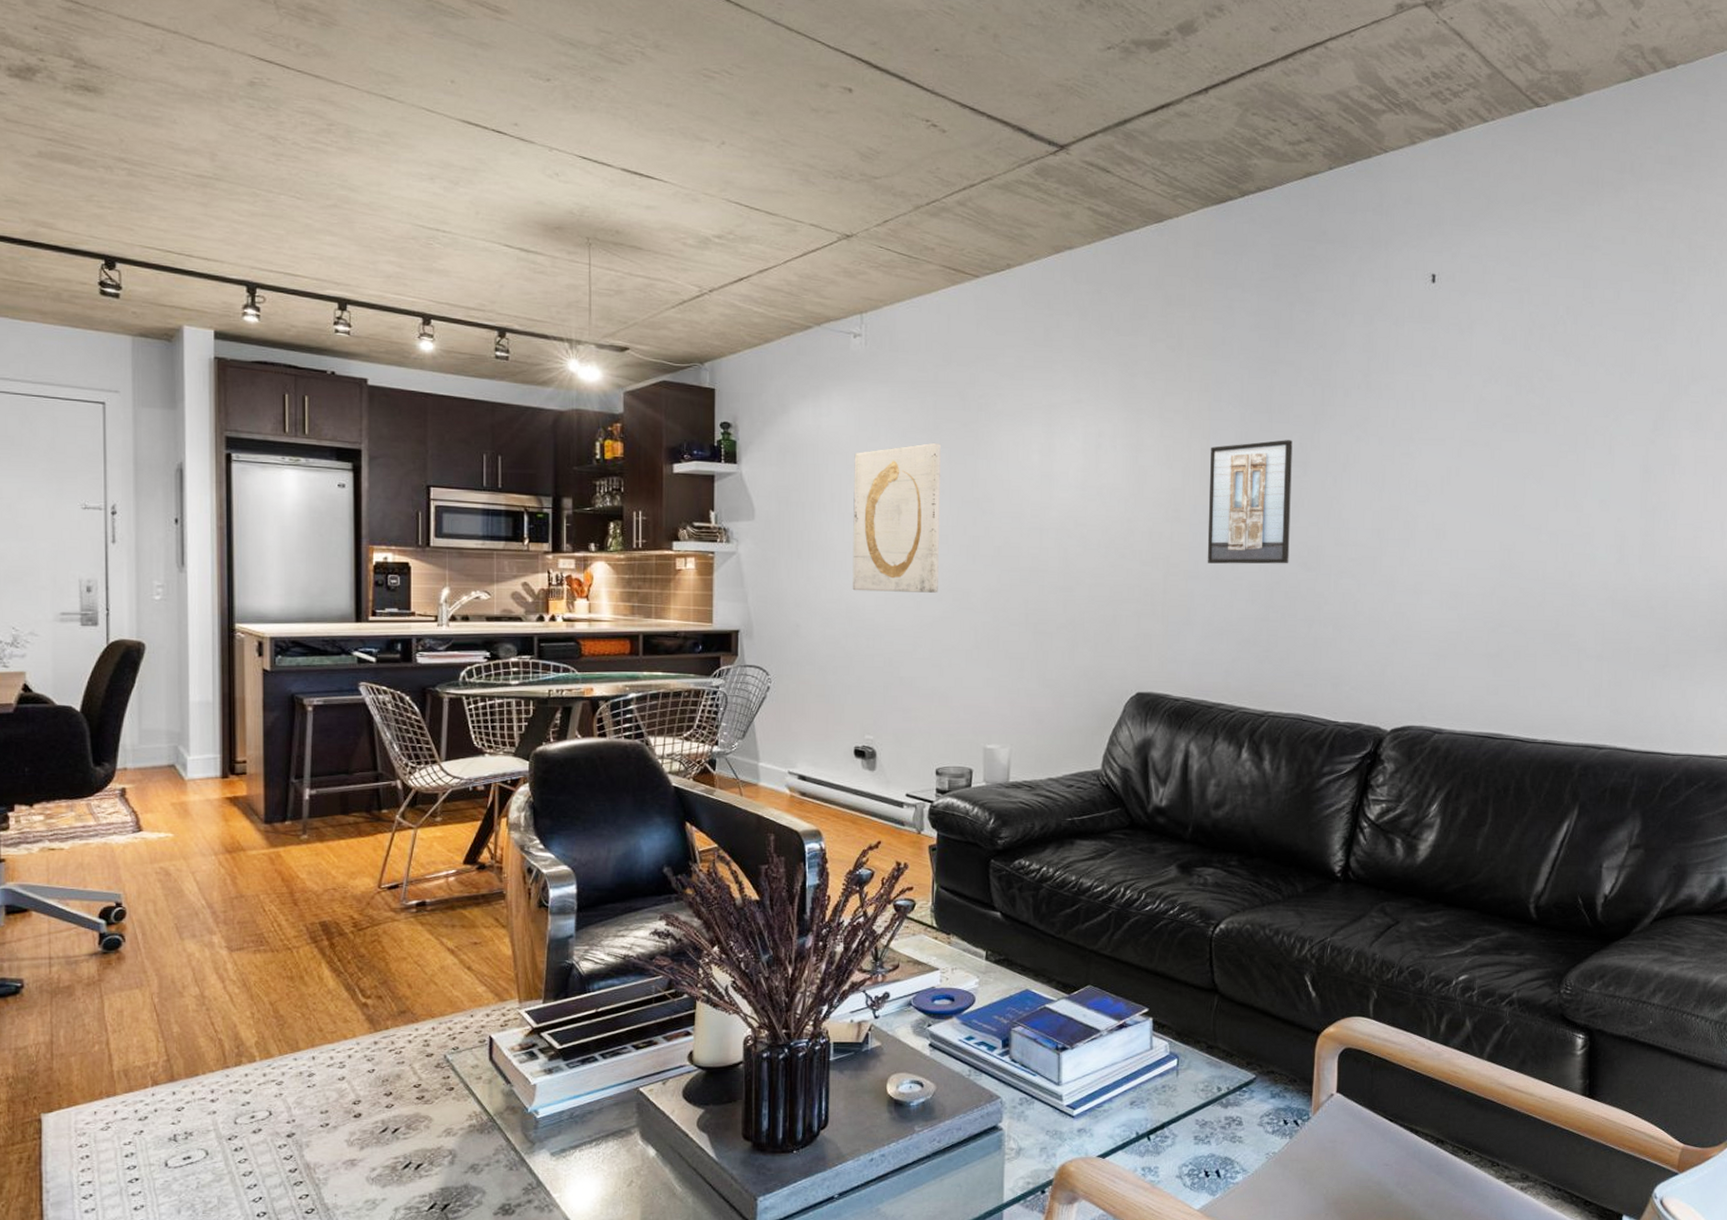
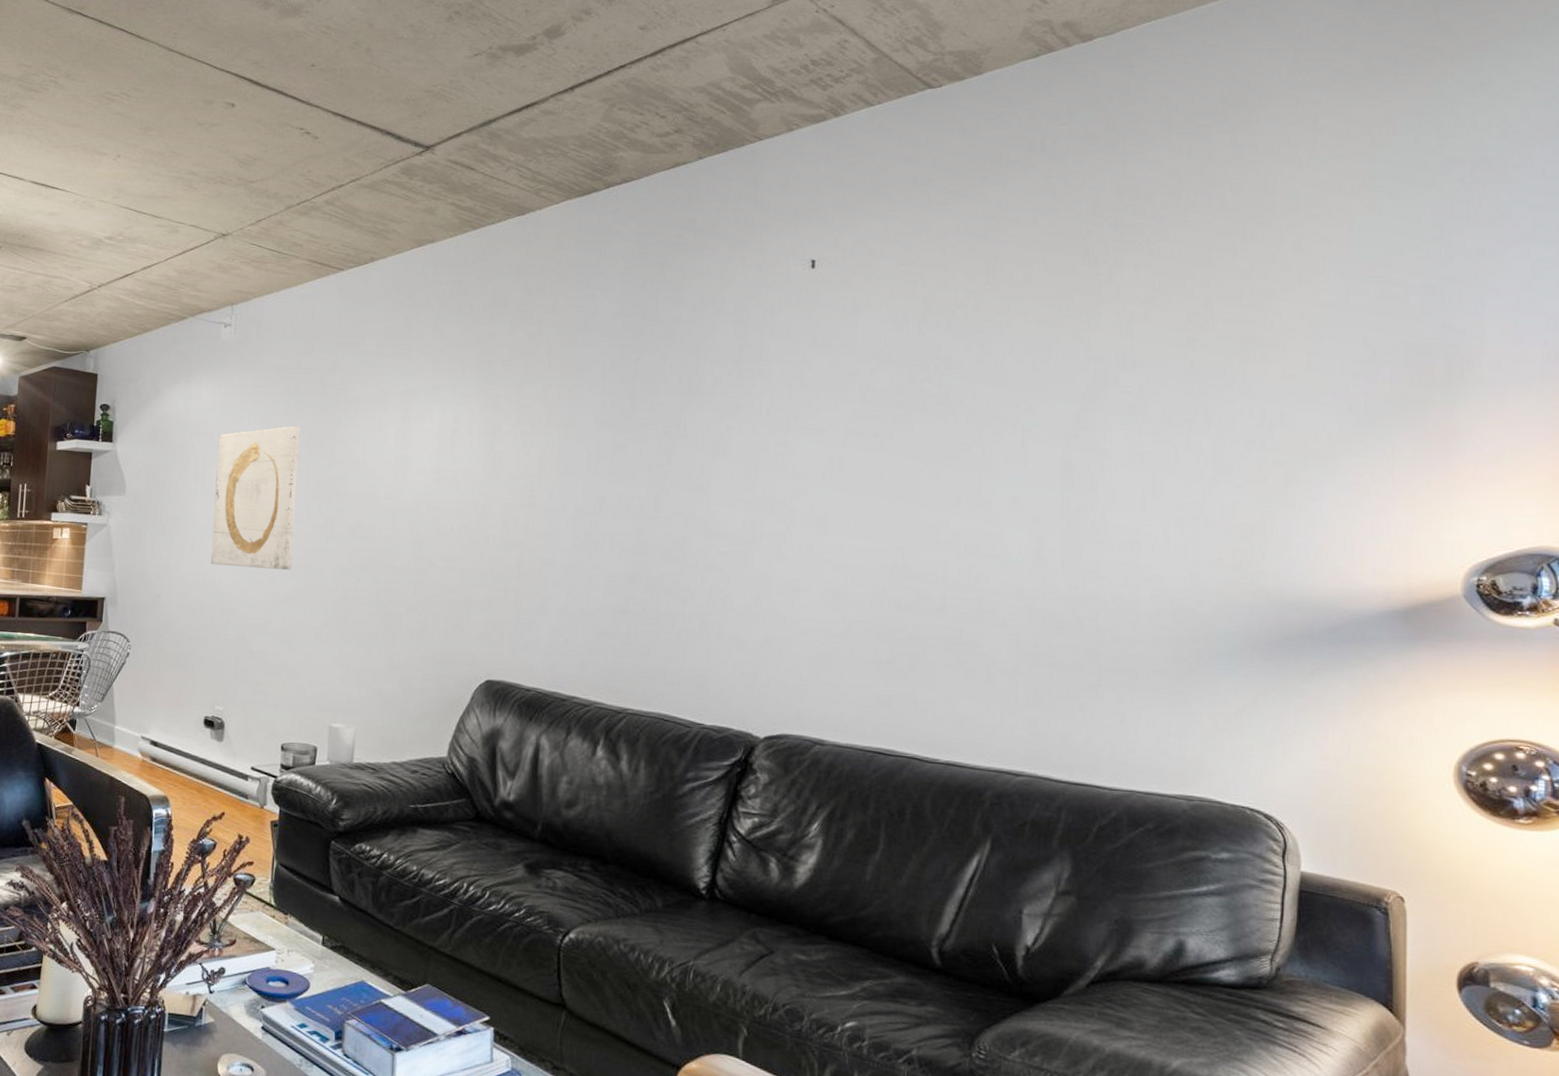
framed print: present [1207,440,1293,564] -> none [563,427,657,555]

